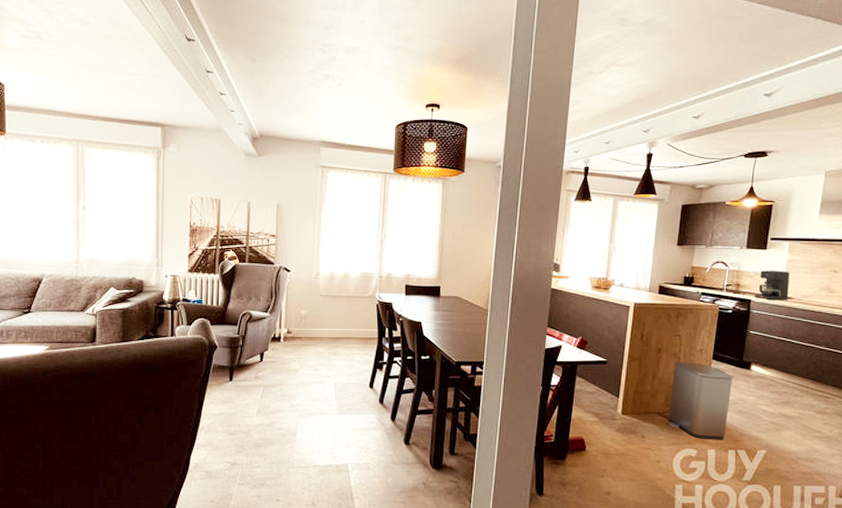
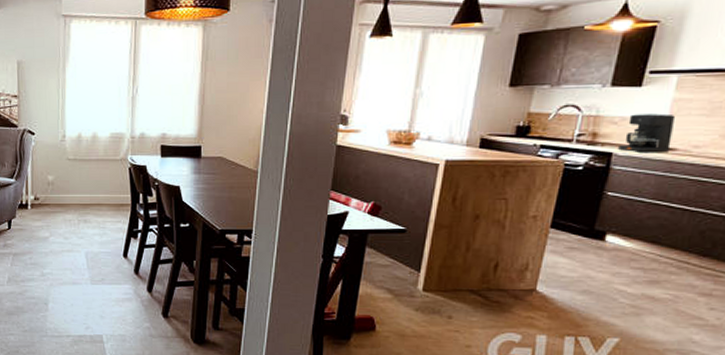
pedal bin: present [668,362,733,440] -> none [484,231,579,325]

